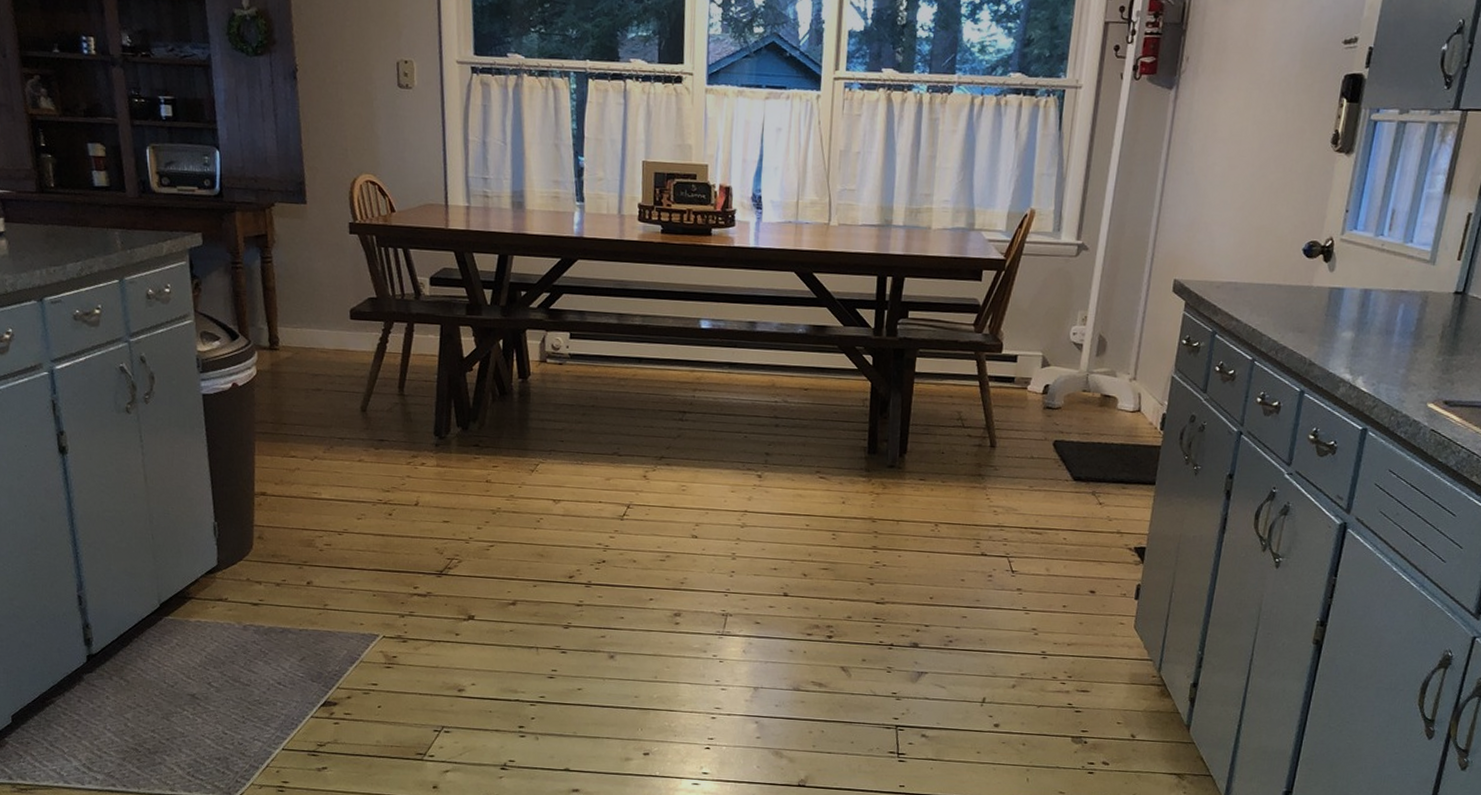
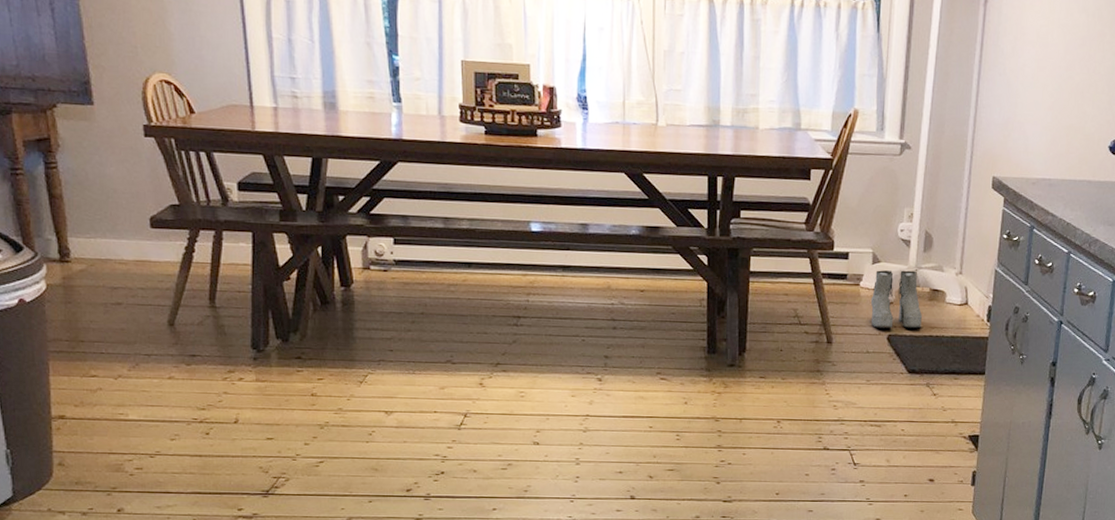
boots: none [1037,374,1091,435] -> present [871,270,922,329]

